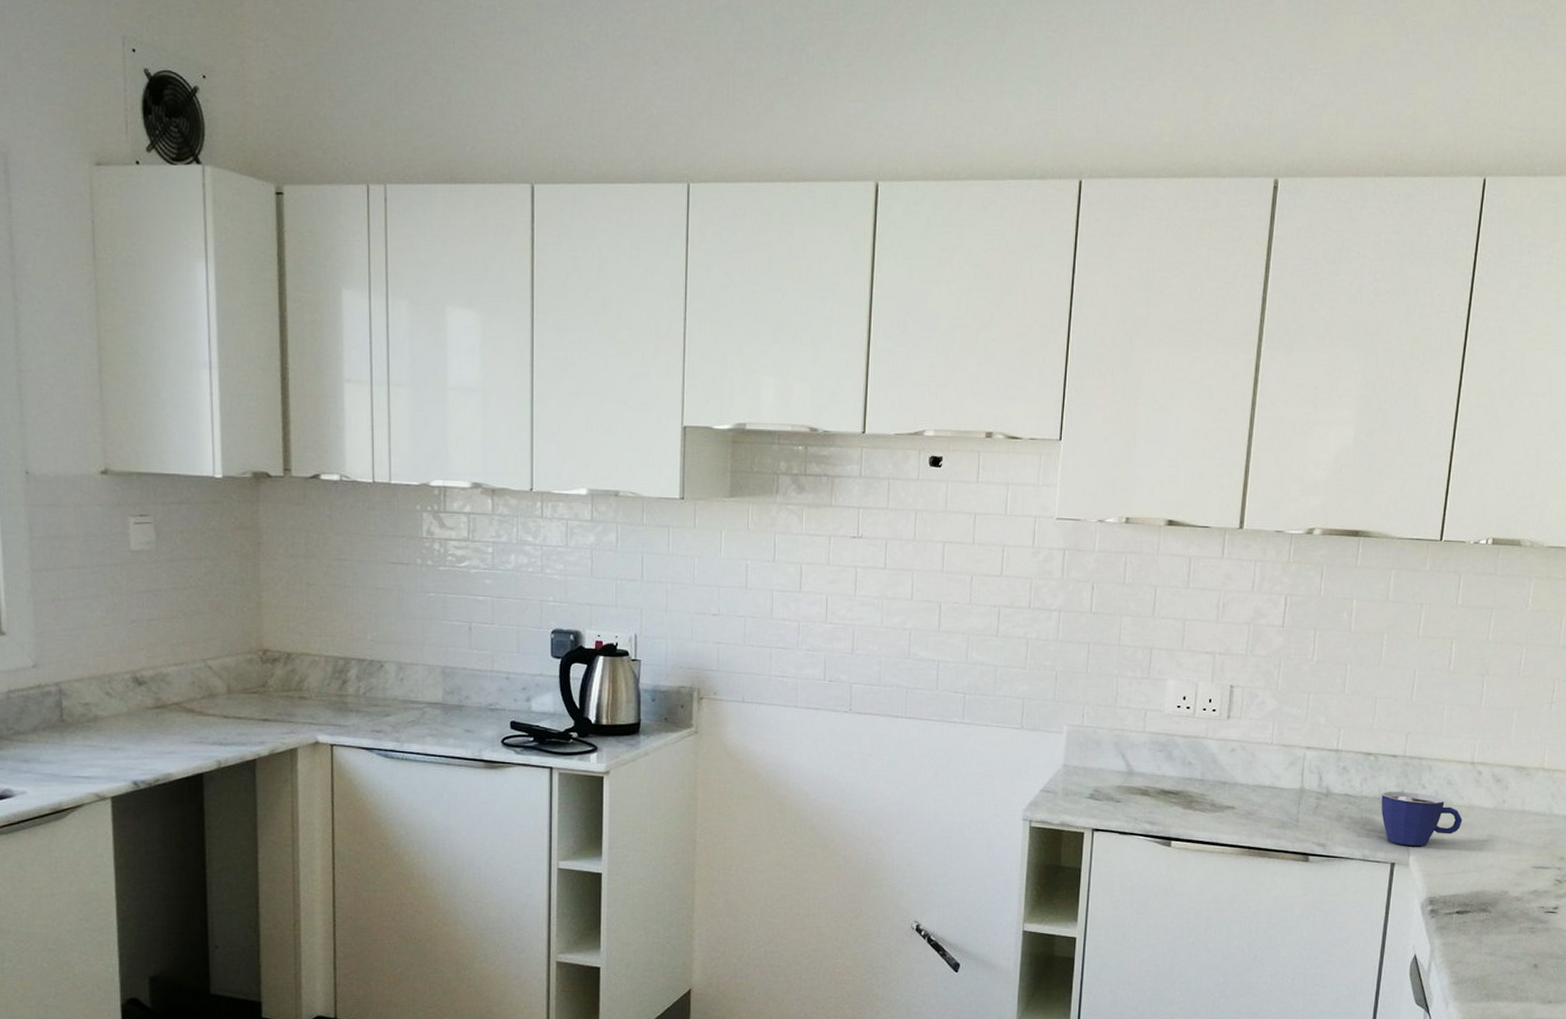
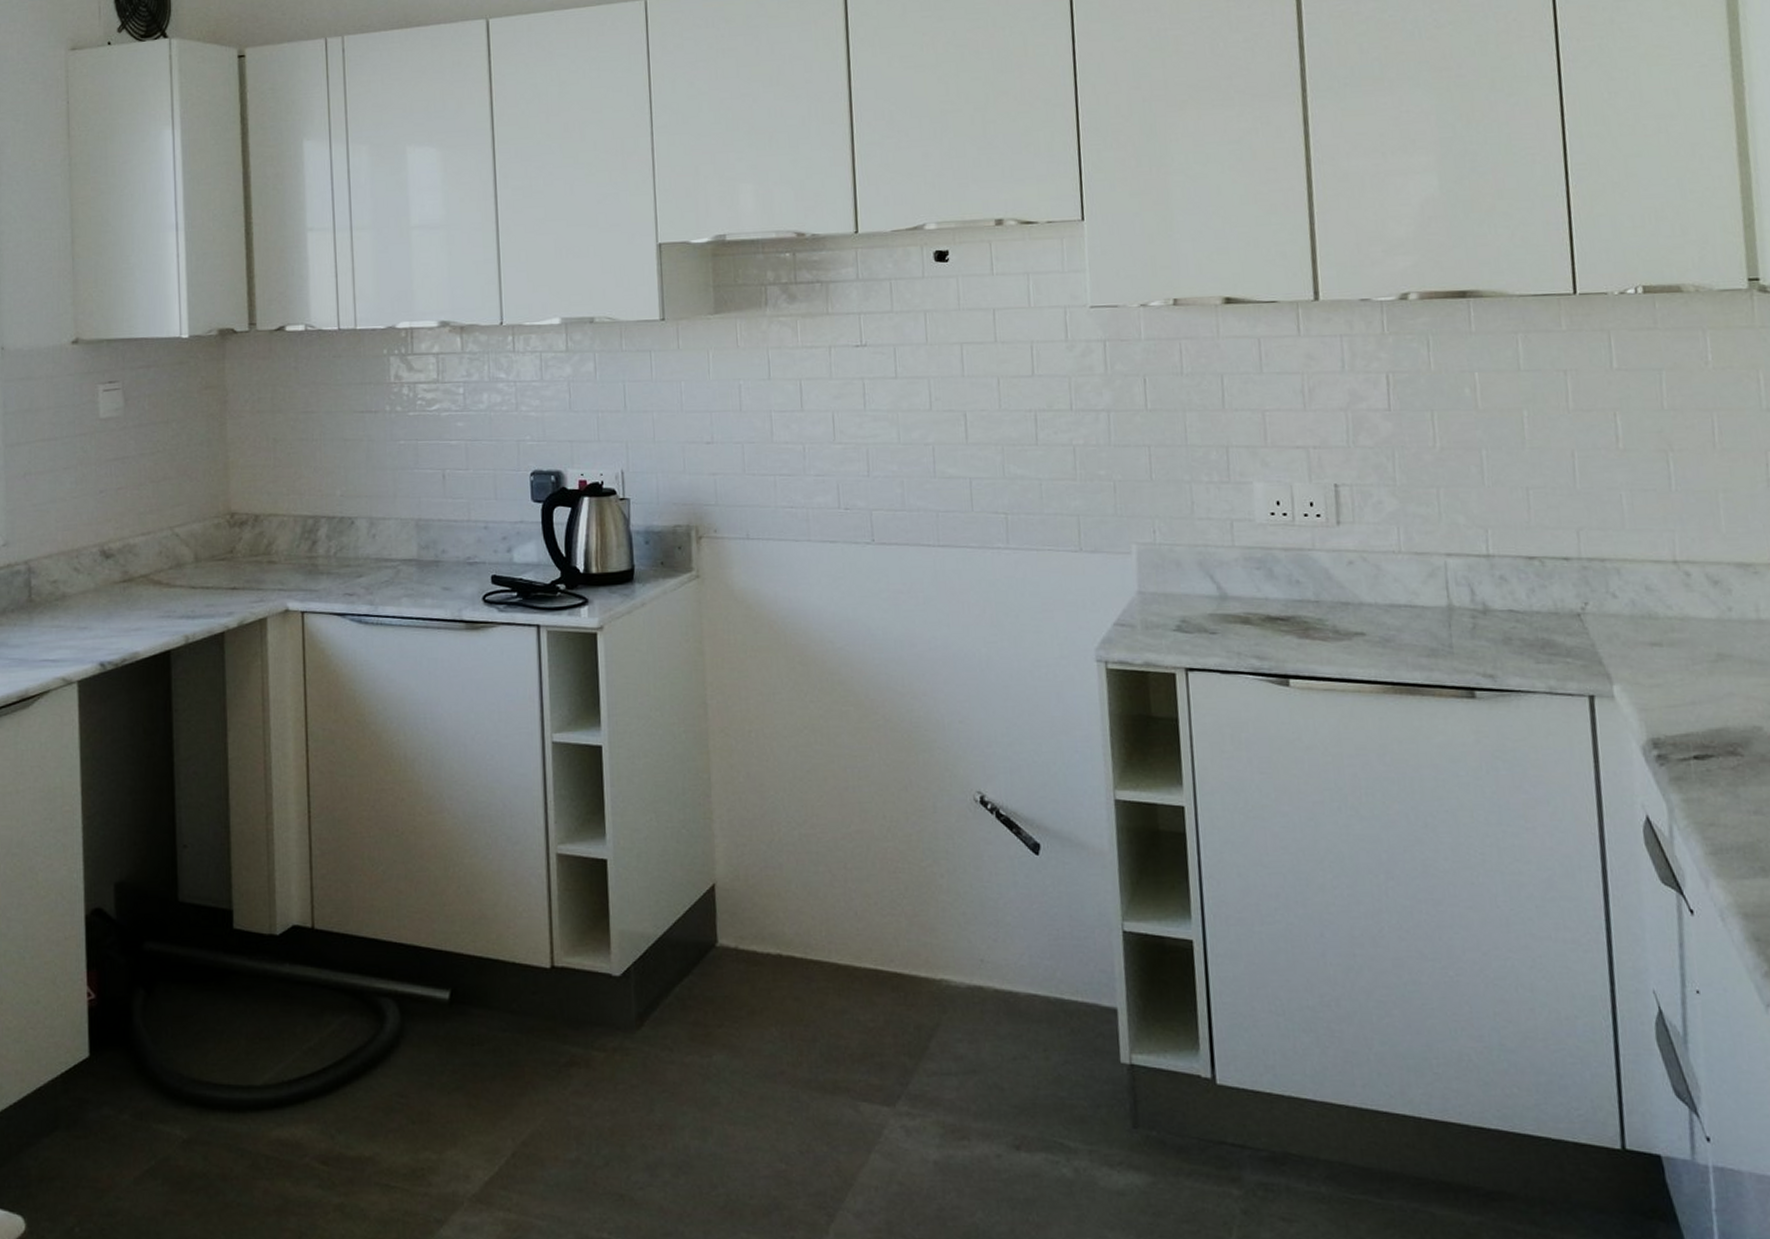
cup: present [1381,791,1463,847] -> none [1558,602,1677,673]

